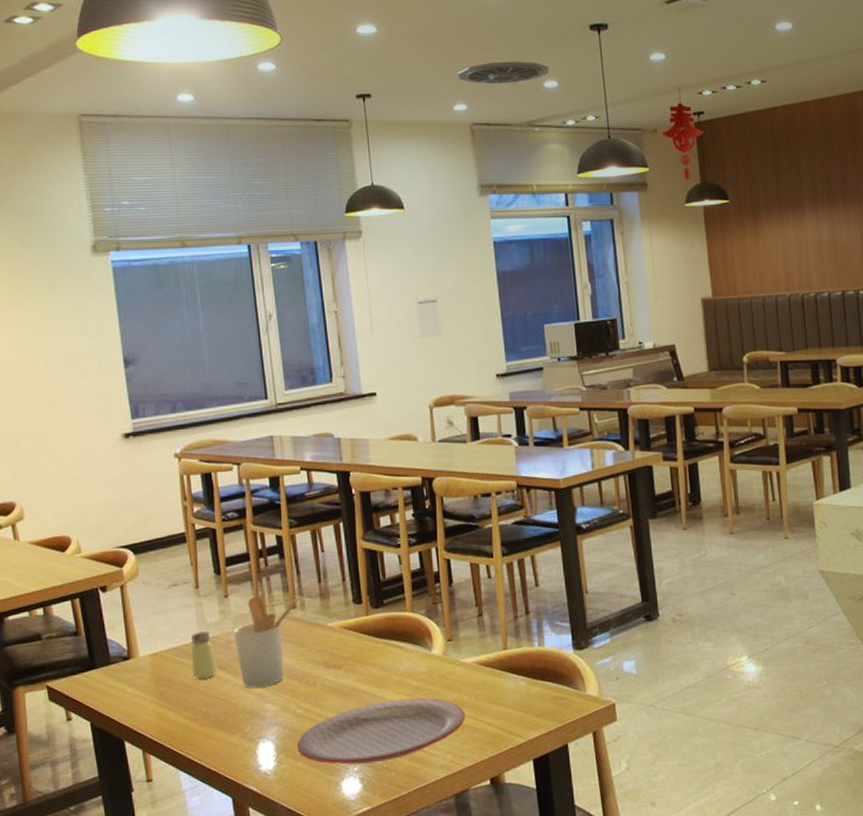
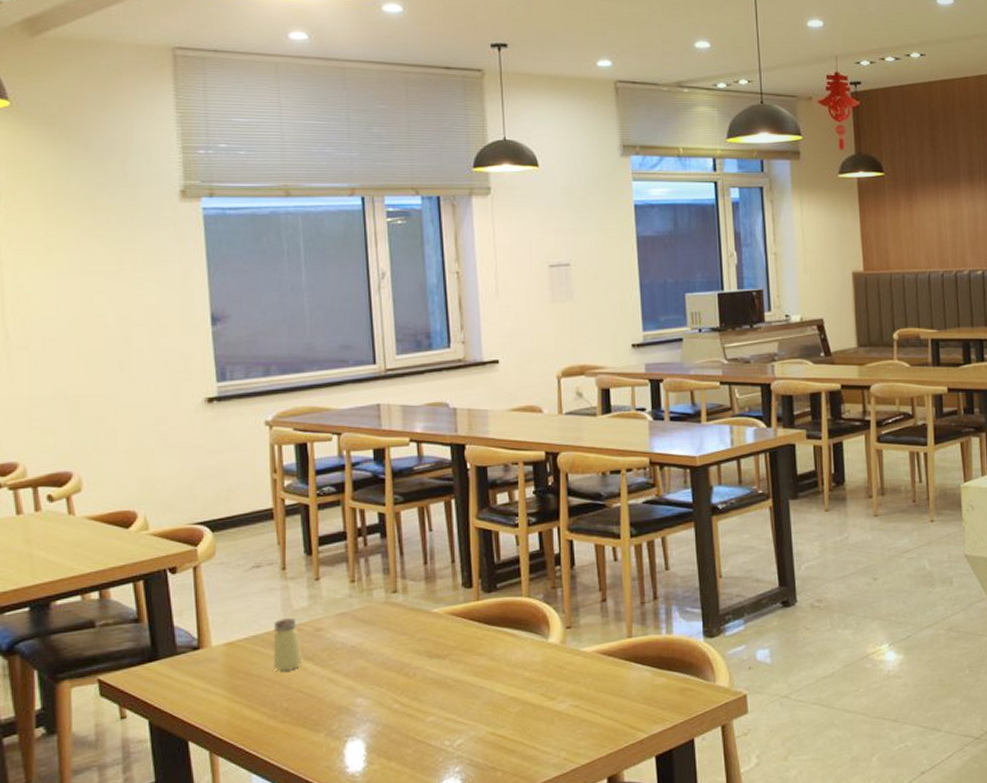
utensil holder: present [234,595,301,688] -> none [324,578,404,681]
plate: present [297,697,466,765] -> none [392,690,583,764]
ceiling vent: present [458,61,549,84] -> none [603,18,701,42]

